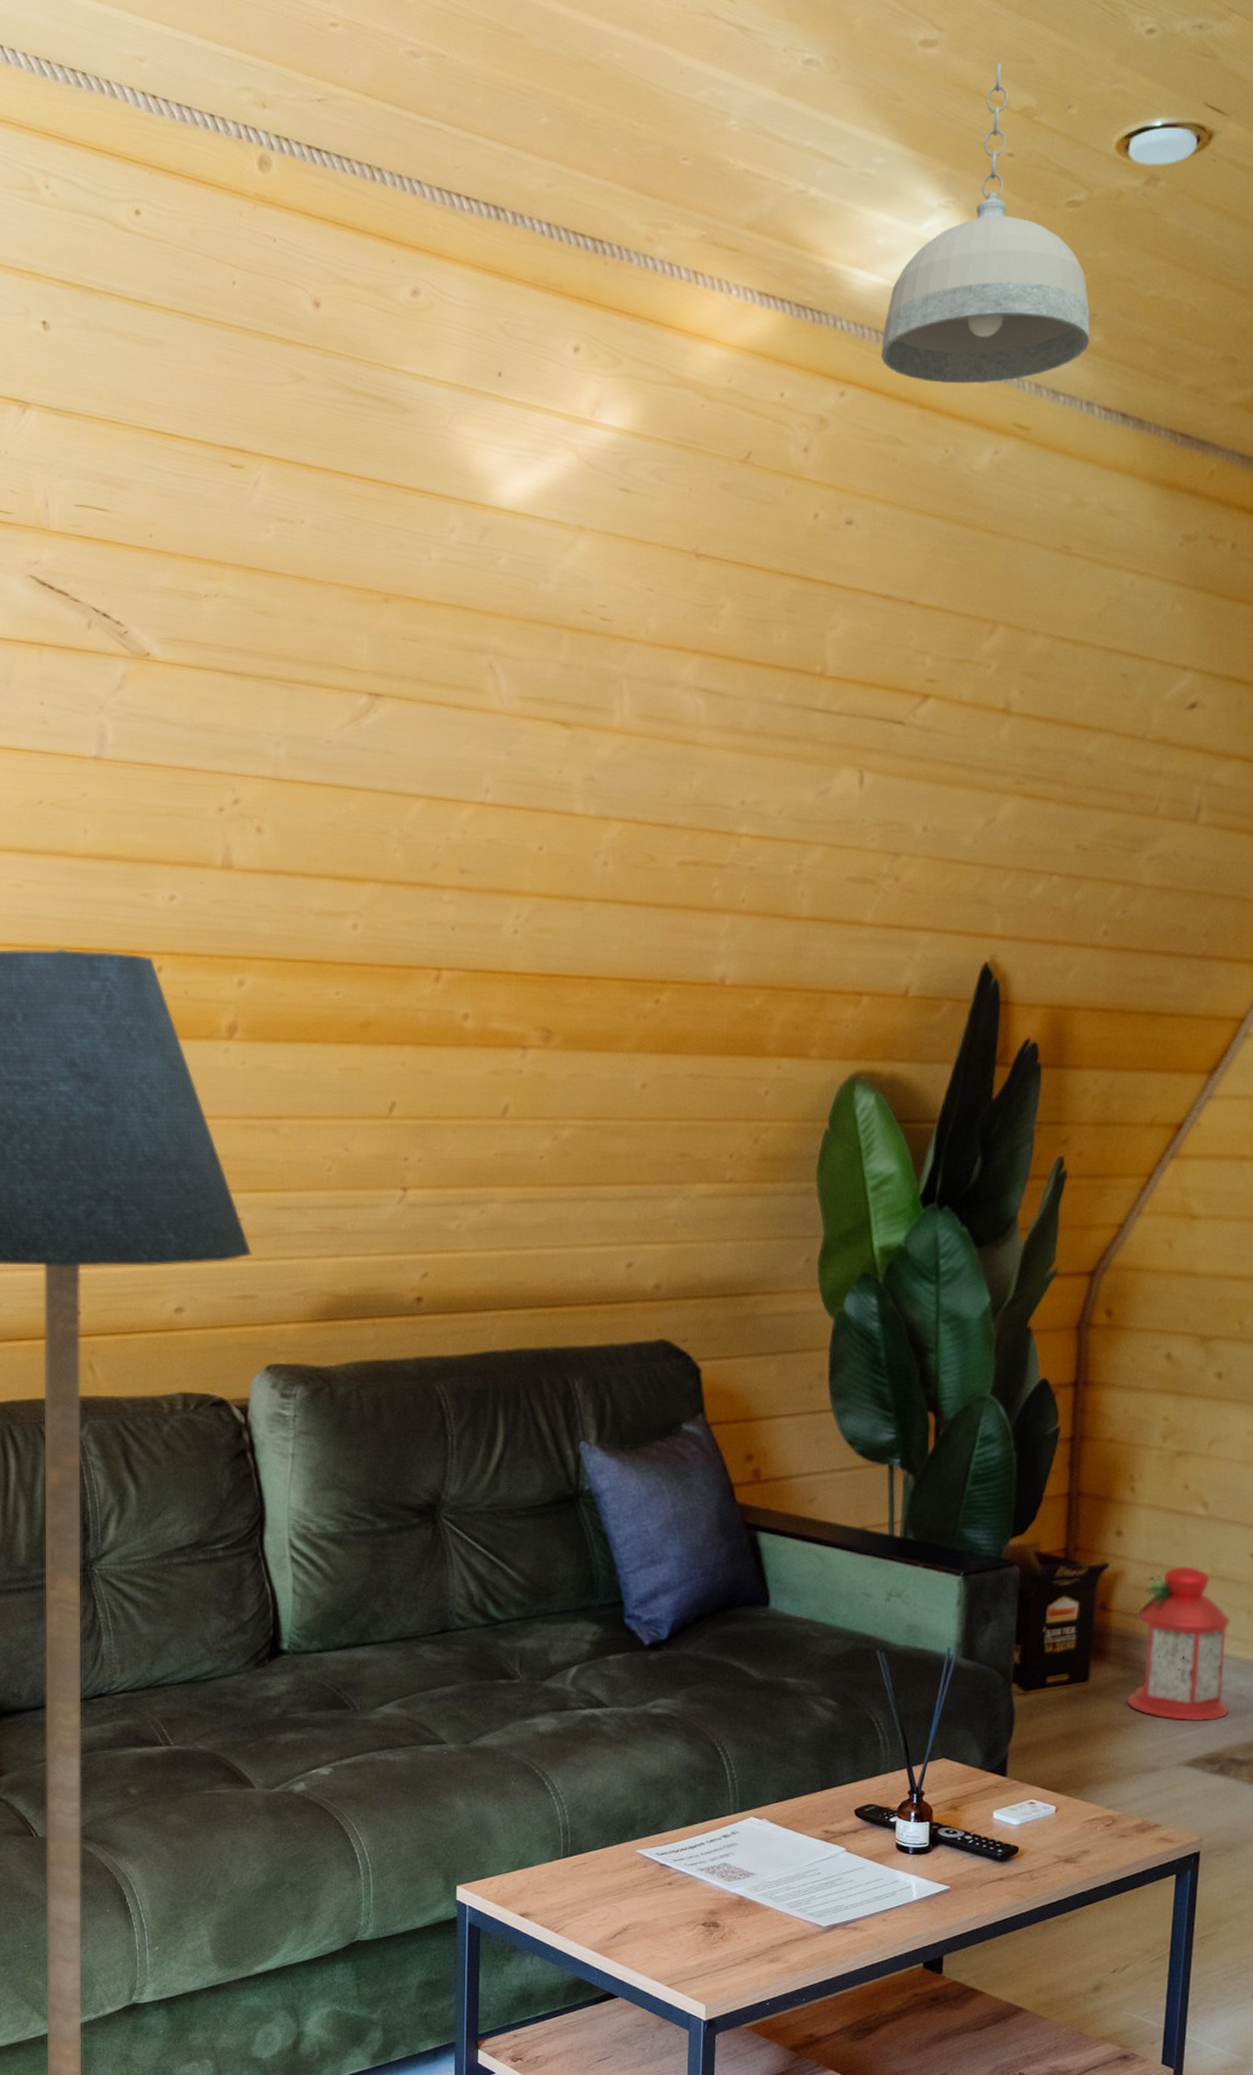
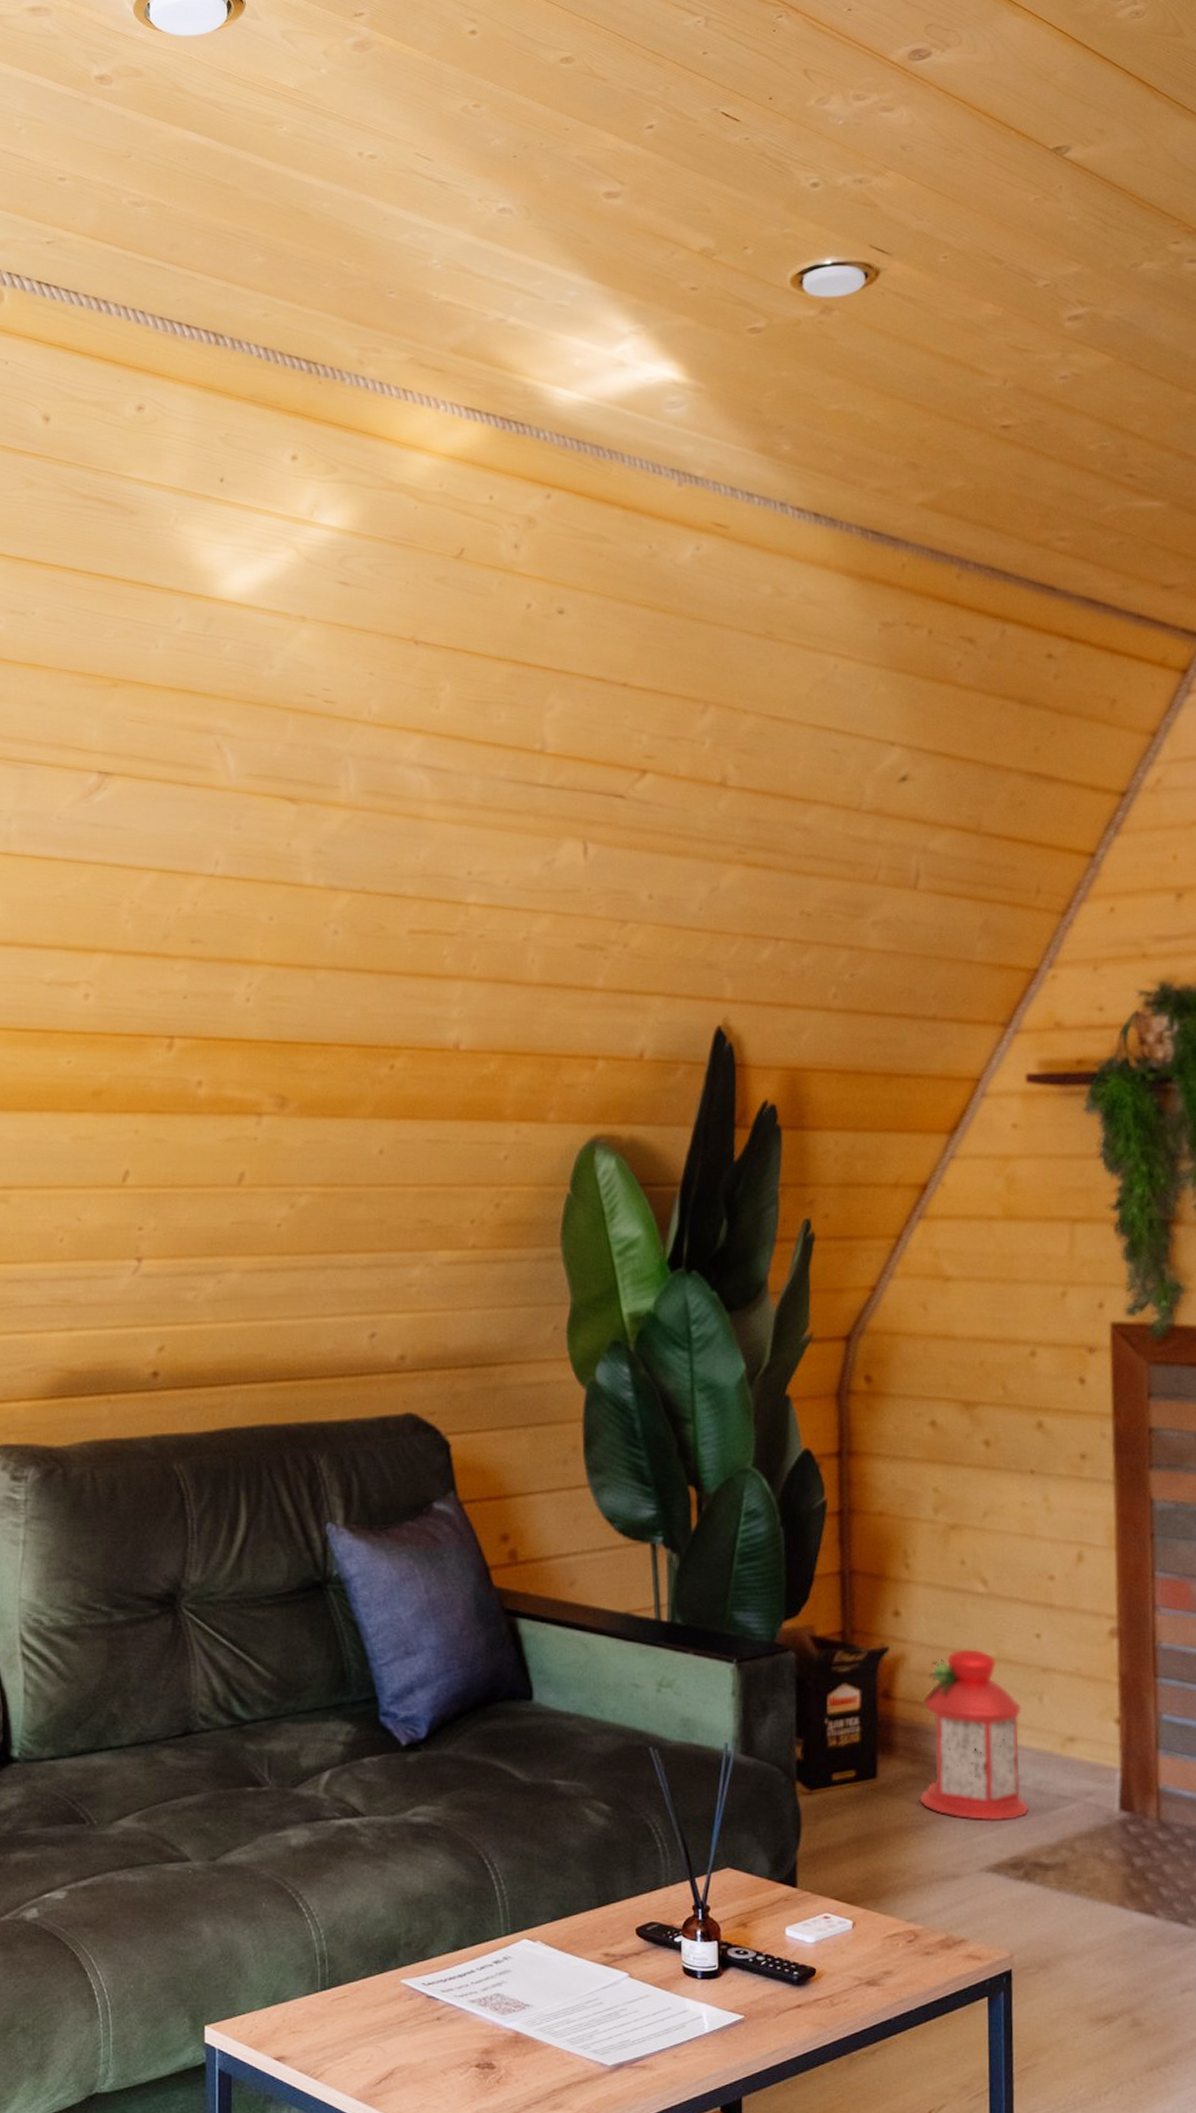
pendant light: present [880,63,1090,384] -> none [583,211,780,488]

